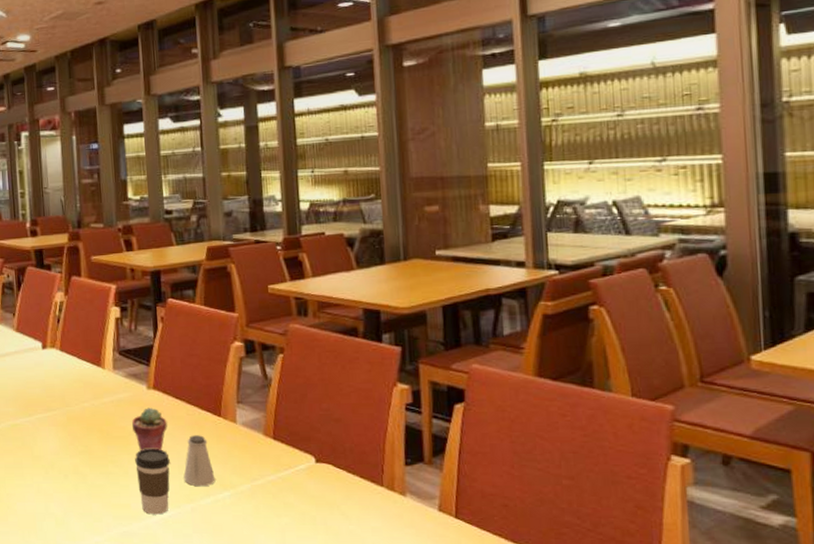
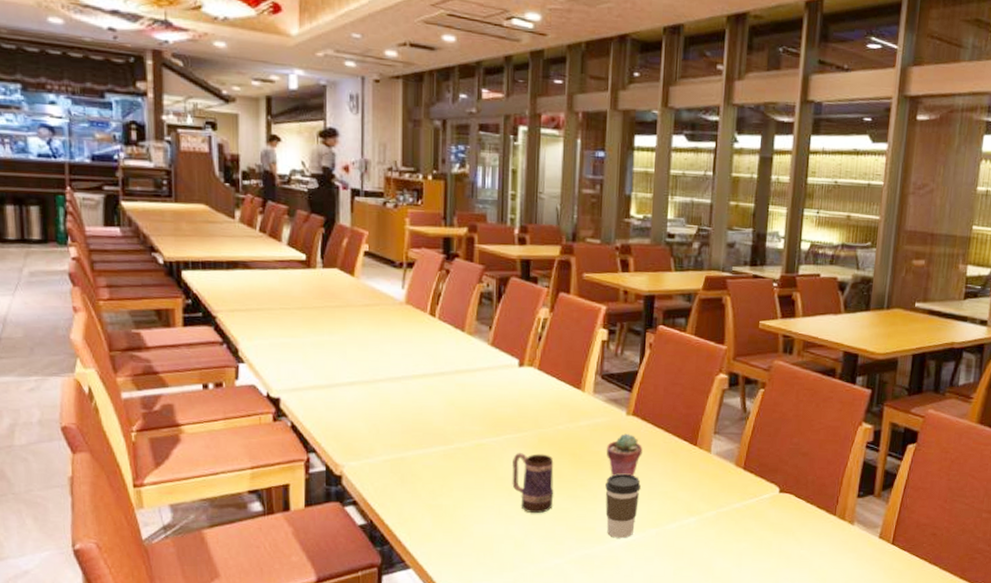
mug: none [45,431,87,491] -> present [512,453,554,514]
saltshaker: present [183,435,216,487] -> none [652,462,683,513]

